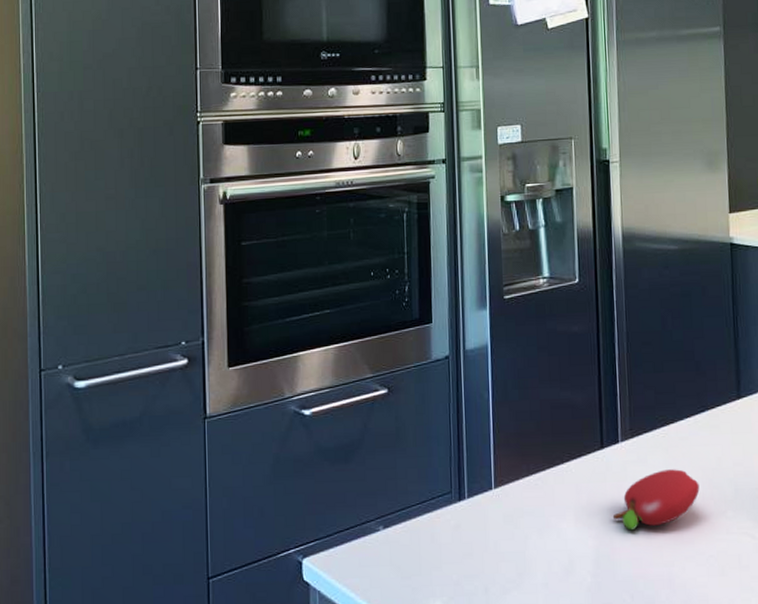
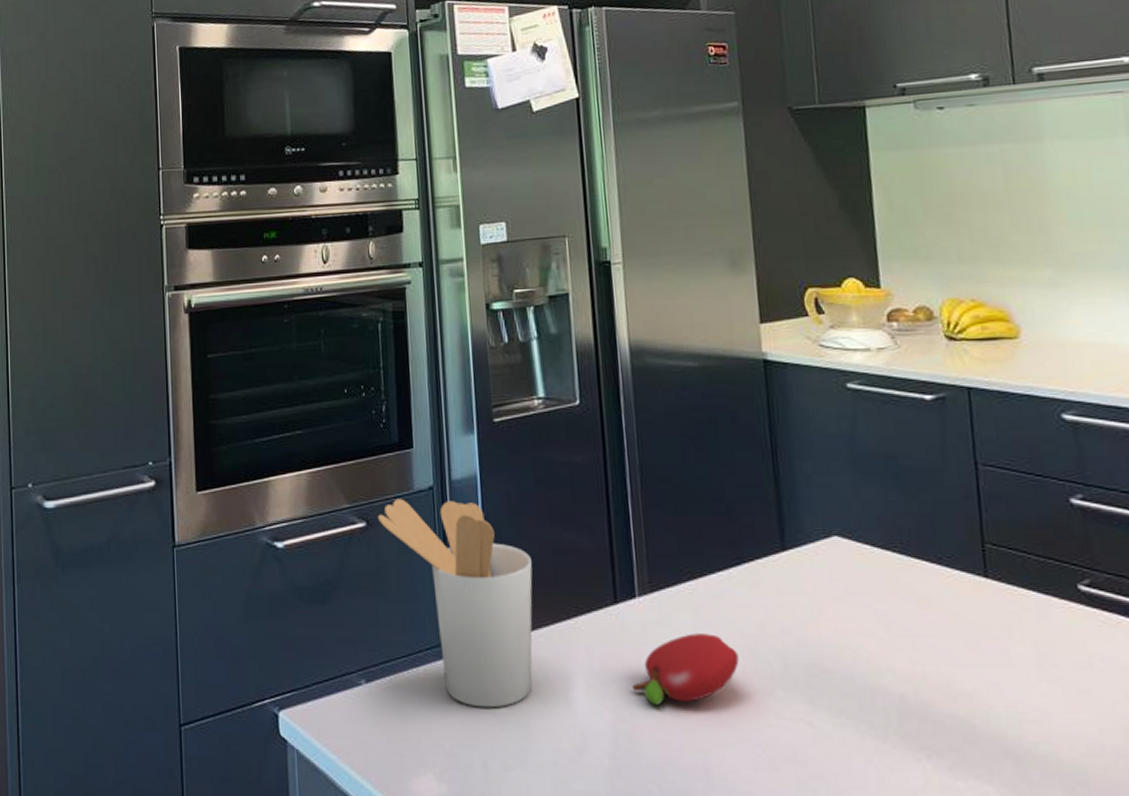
utensil holder: none [399,367,533,543] -> present [378,498,533,708]

